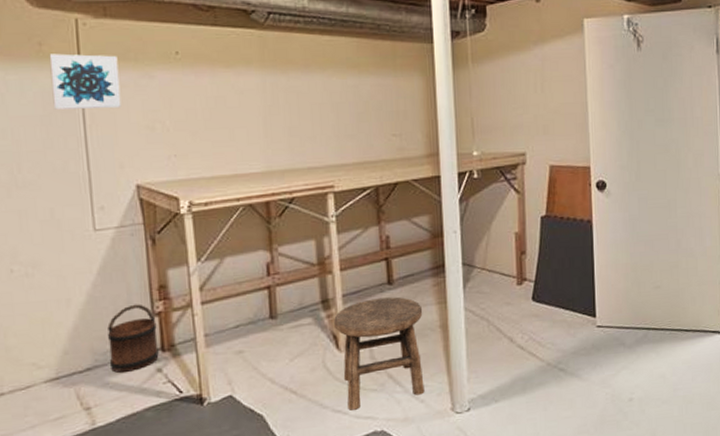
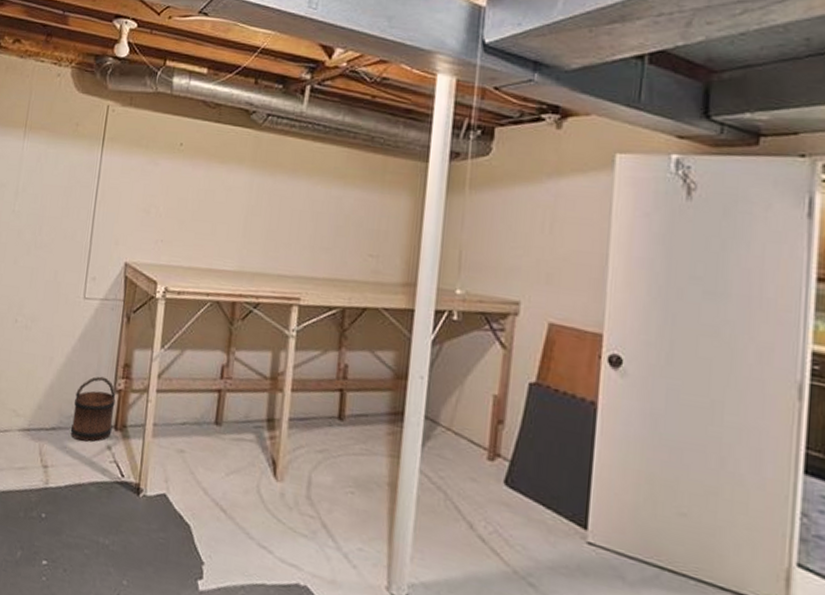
wall art: present [49,53,122,110] -> none [76,134,133,189]
stool: present [334,297,425,410] -> none [274,430,372,559]

